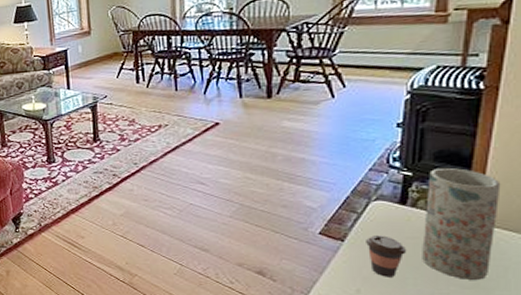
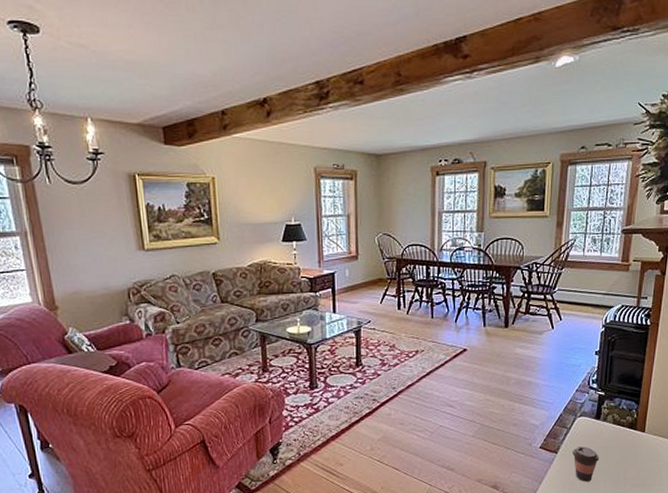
vase: present [422,167,501,280] -> none [609,387,659,479]

